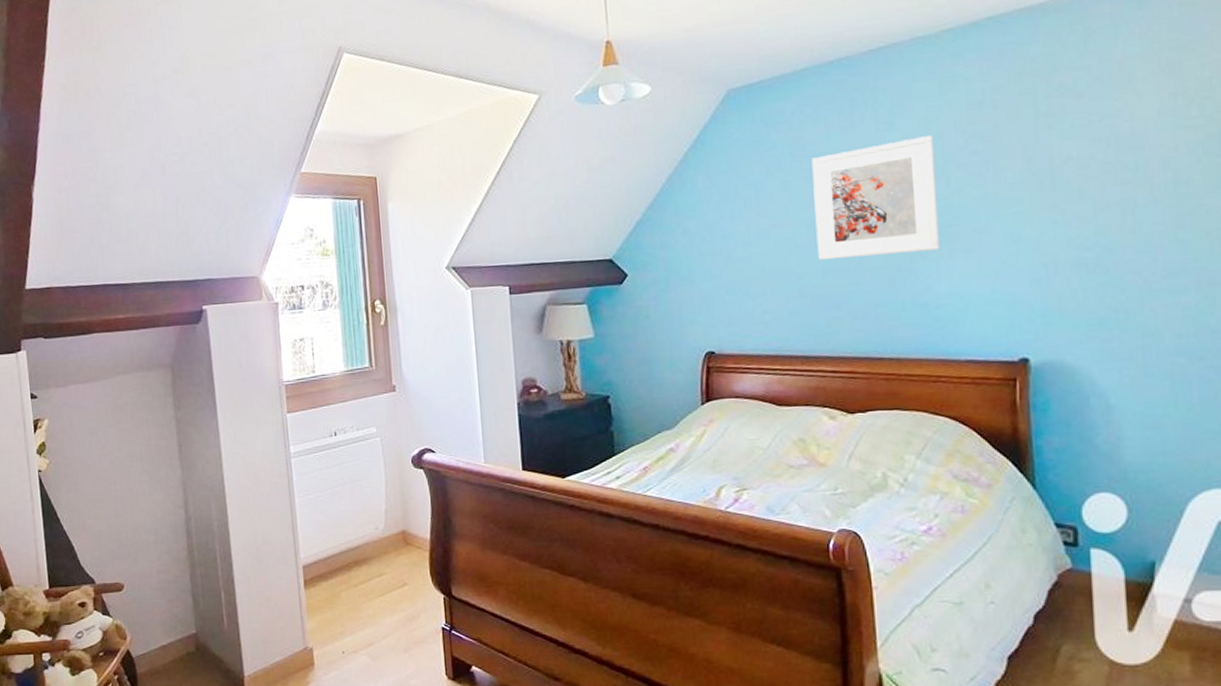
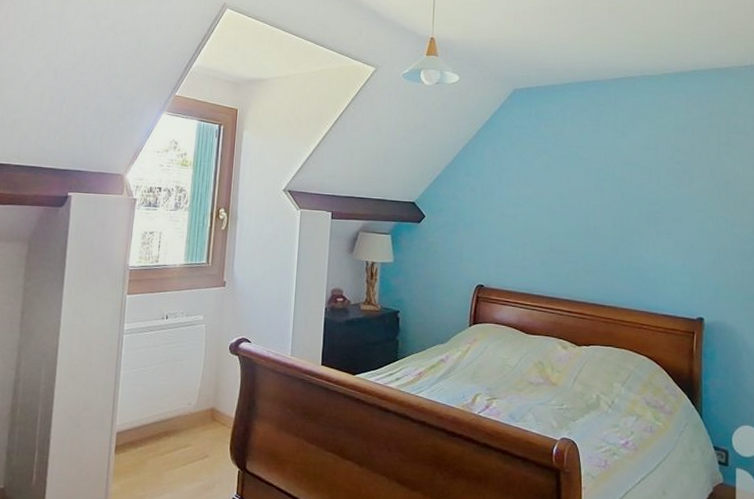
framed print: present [811,135,940,261] -> none [566,145,651,229]

